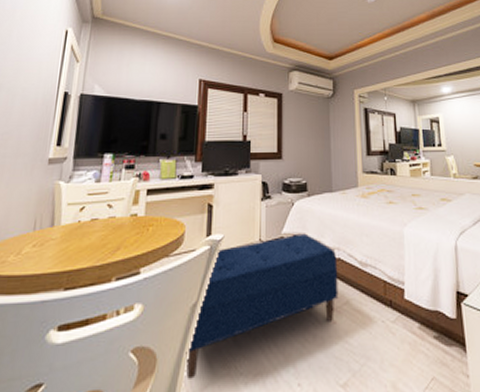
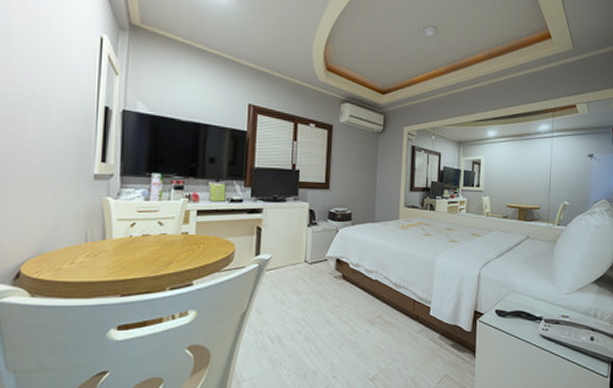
bench: present [185,233,339,379] -> none [236,257,375,371]

